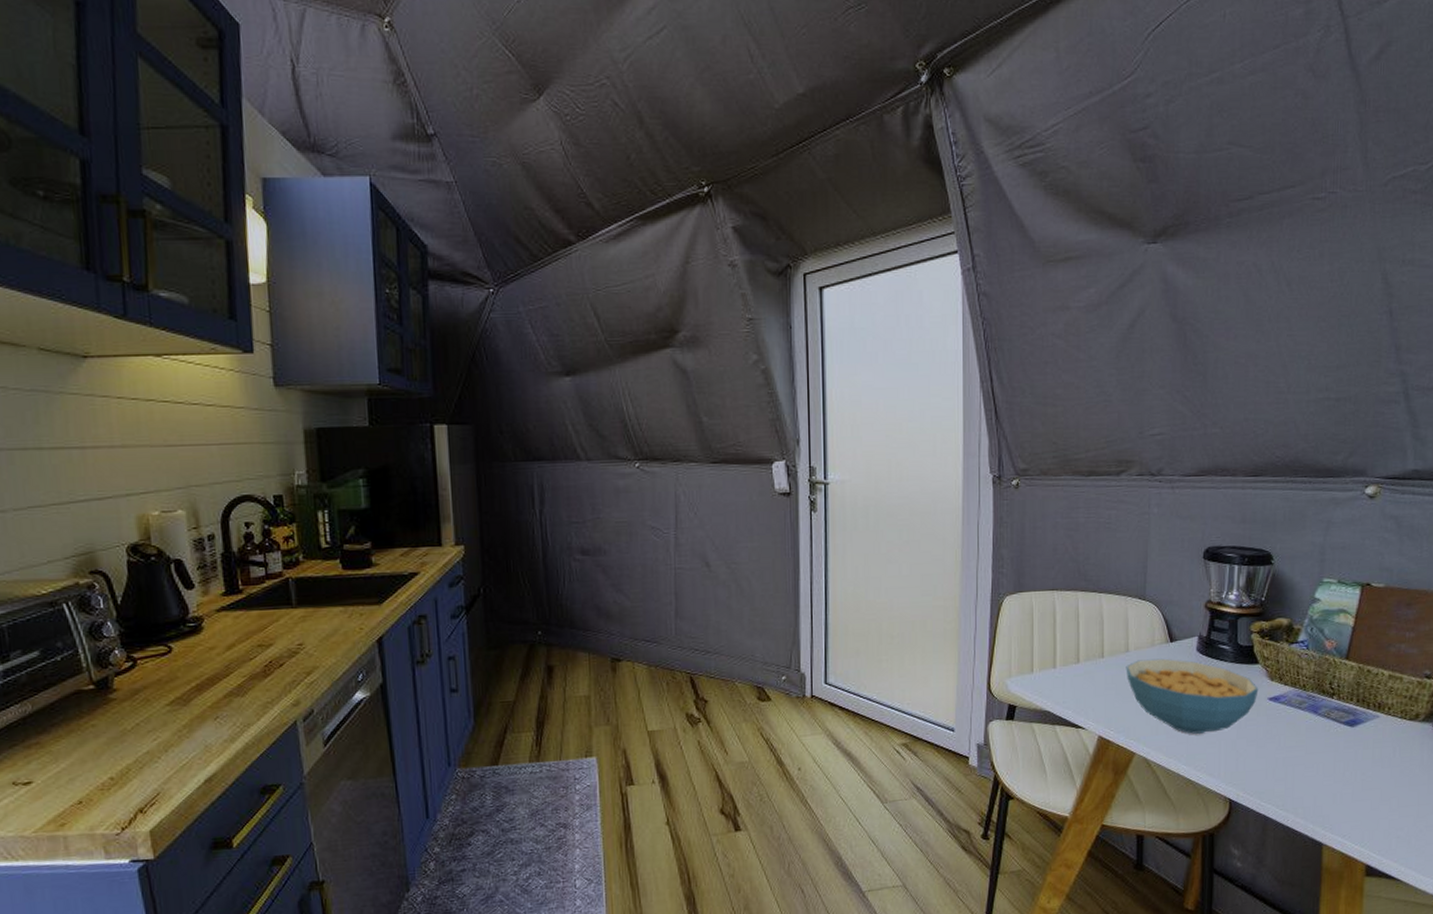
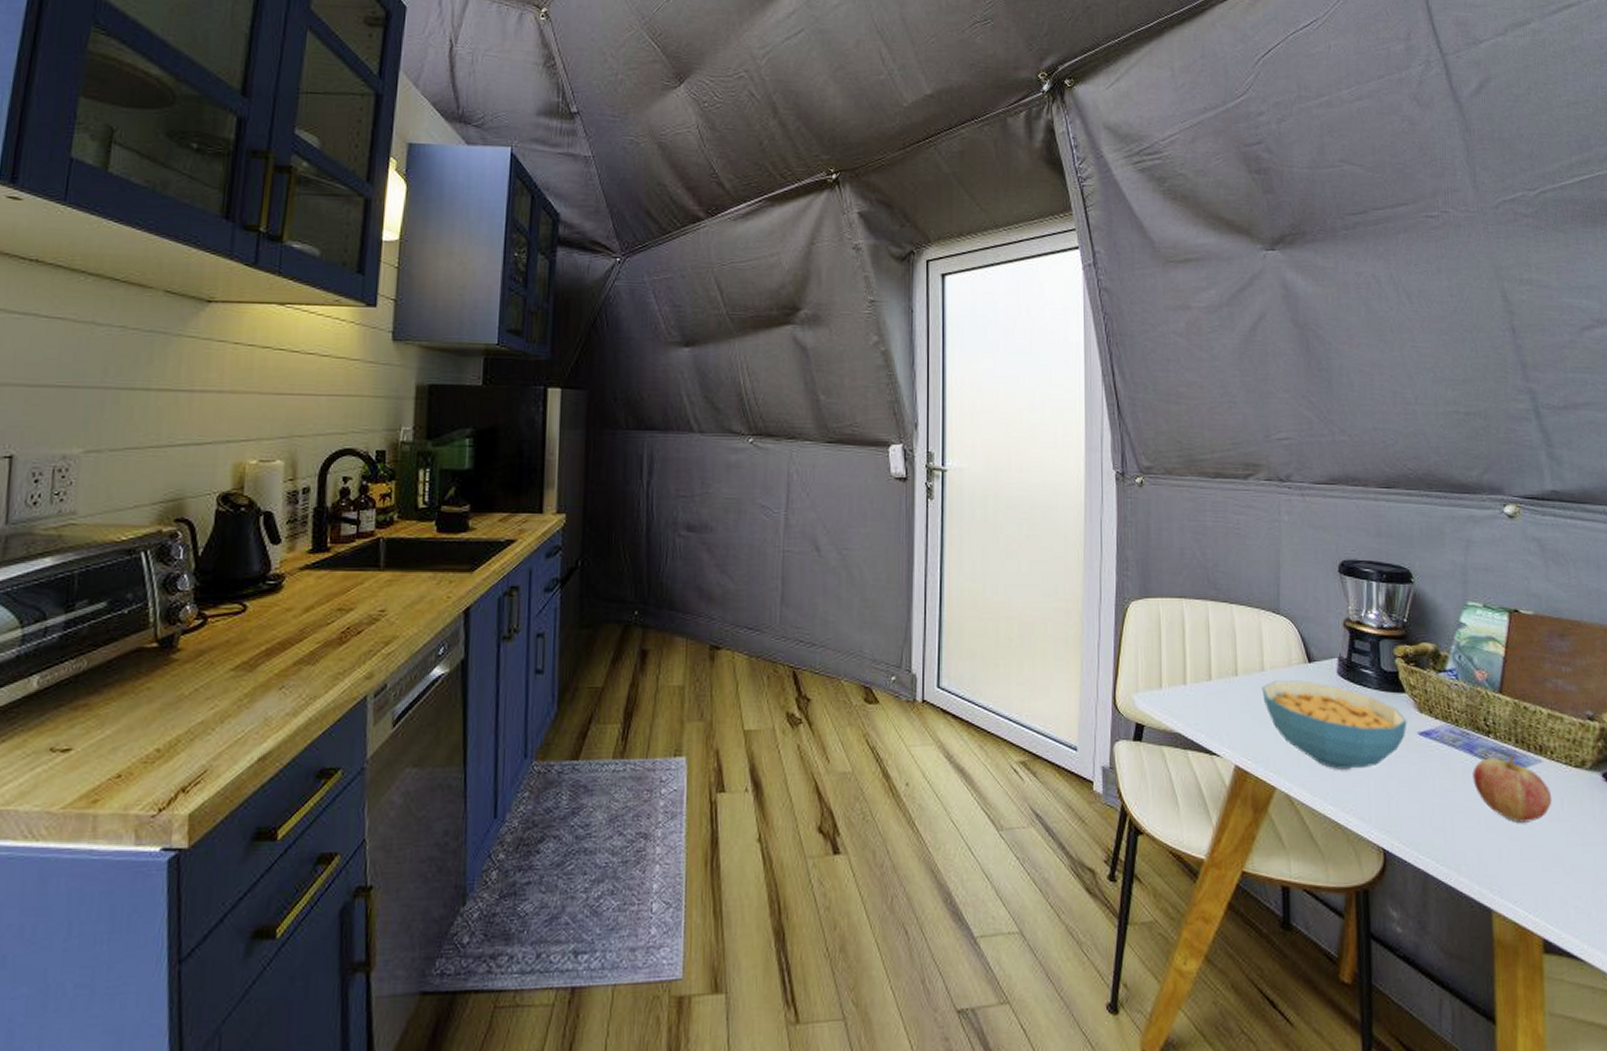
fruit: none [1315,713,1386,770] -> present [1473,755,1552,823]

